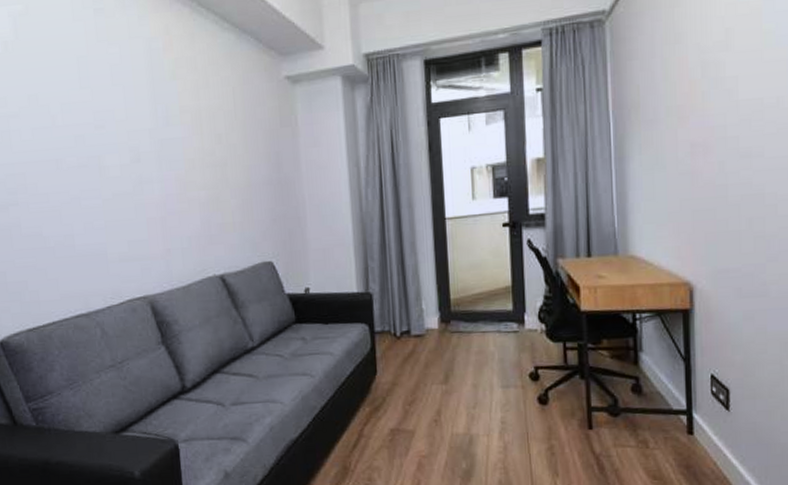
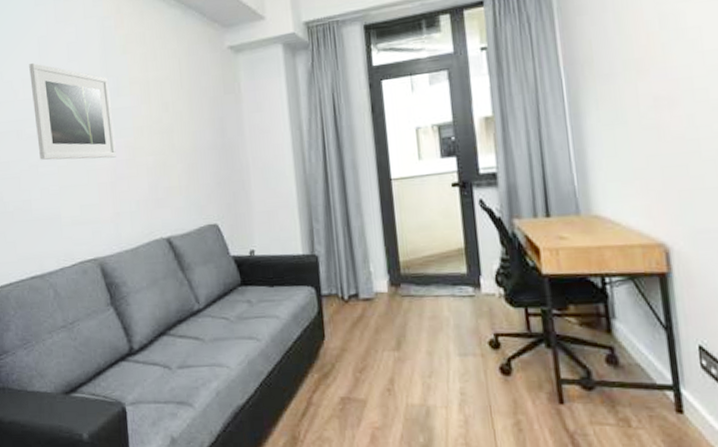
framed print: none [68,85,166,193] -> present [29,62,116,160]

